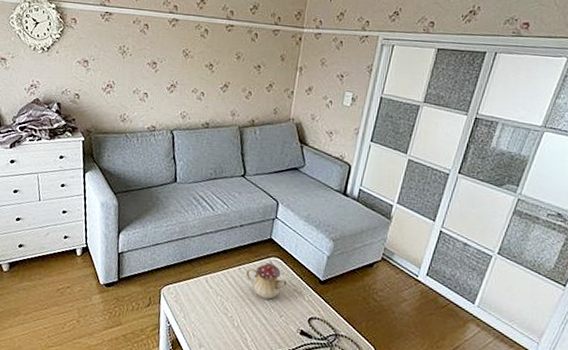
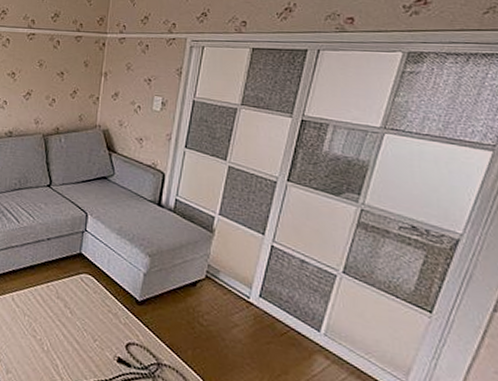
teapot: present [246,262,287,299] -> none [55,280,101,321]

